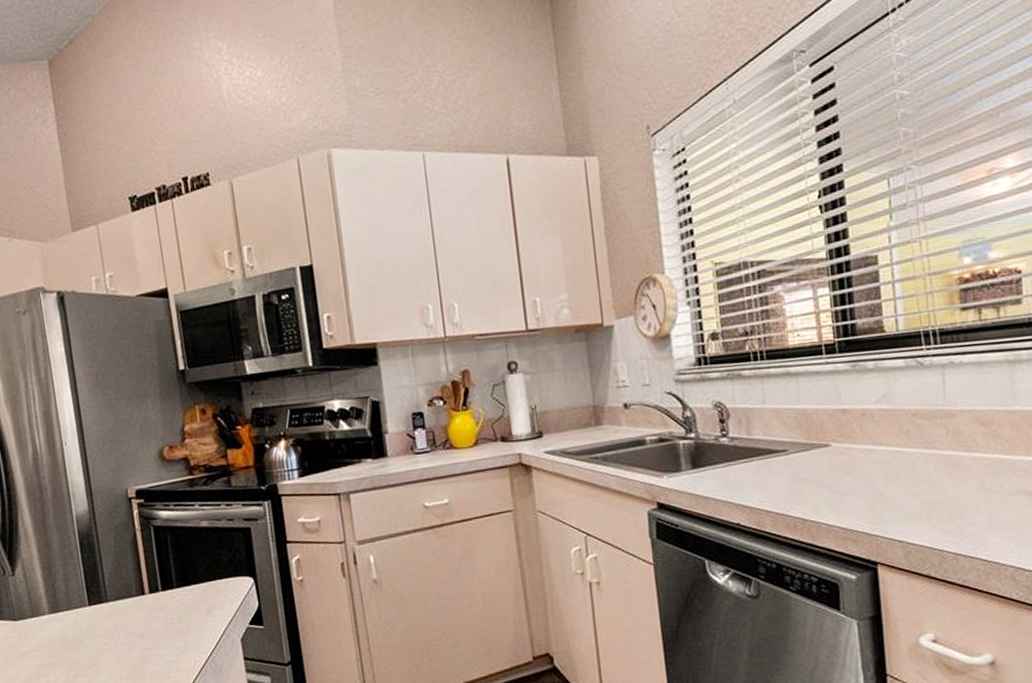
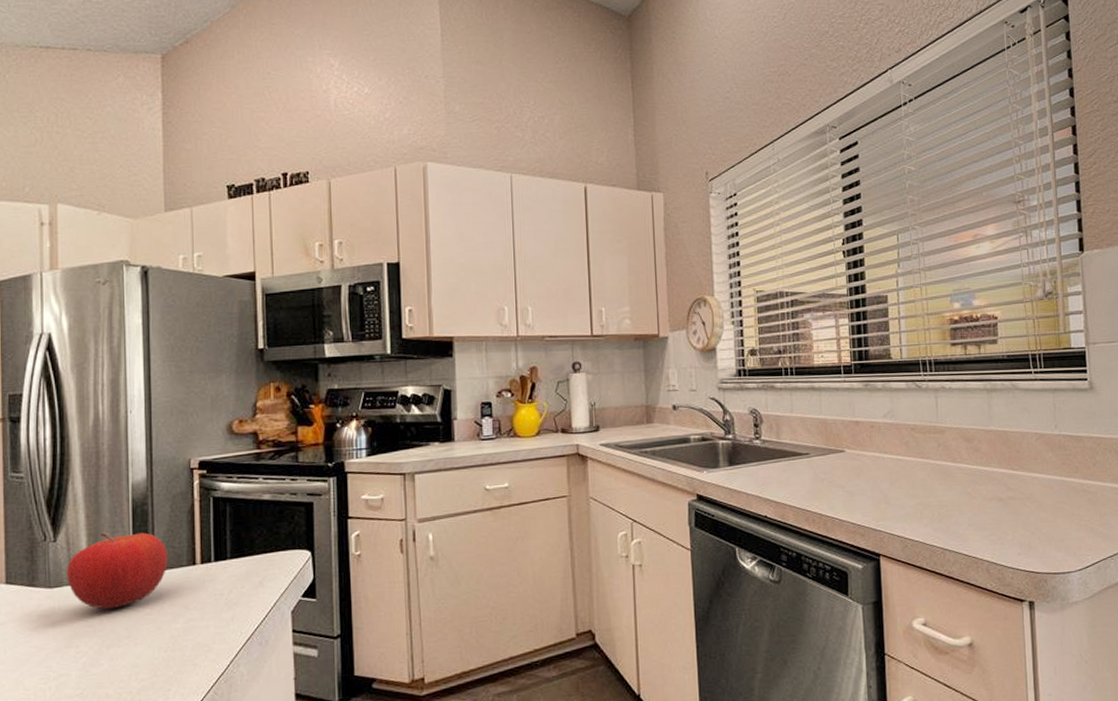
fruit: none [27,564,119,640] -> present [66,532,168,610]

